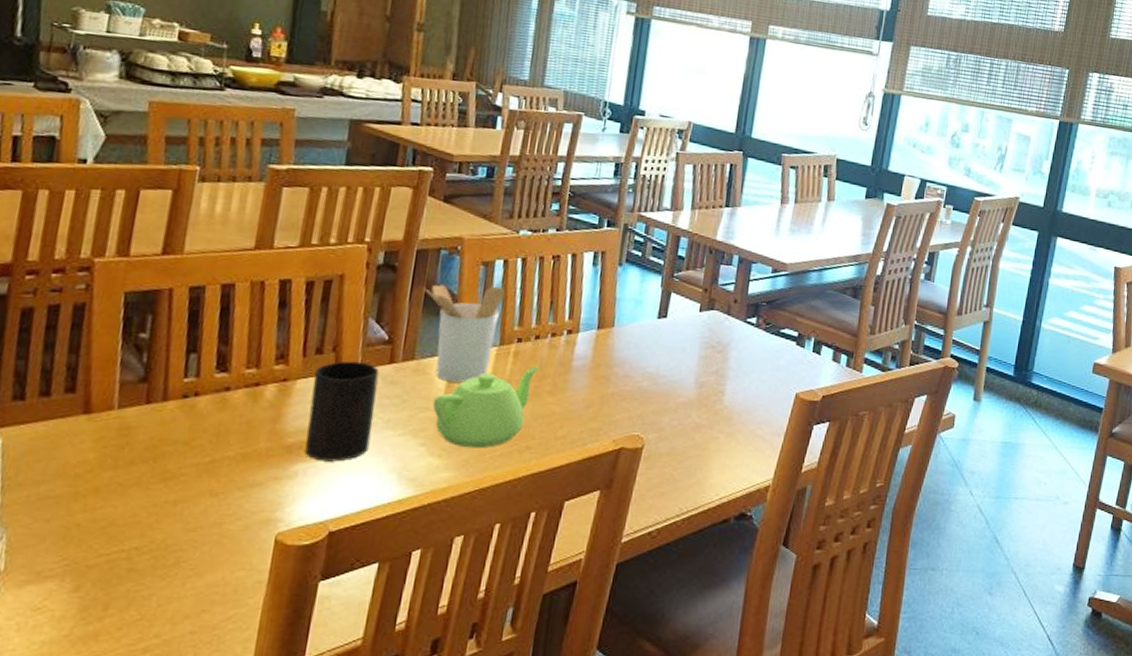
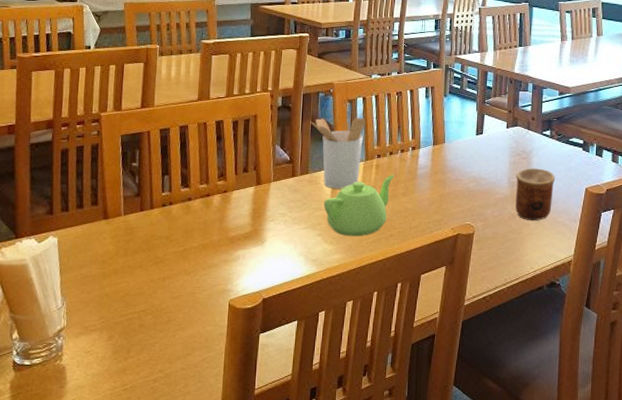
cup: present [305,361,380,462] -> none [242,176,286,249]
cup: none [702,364,758,433] -> present [516,168,555,220]

